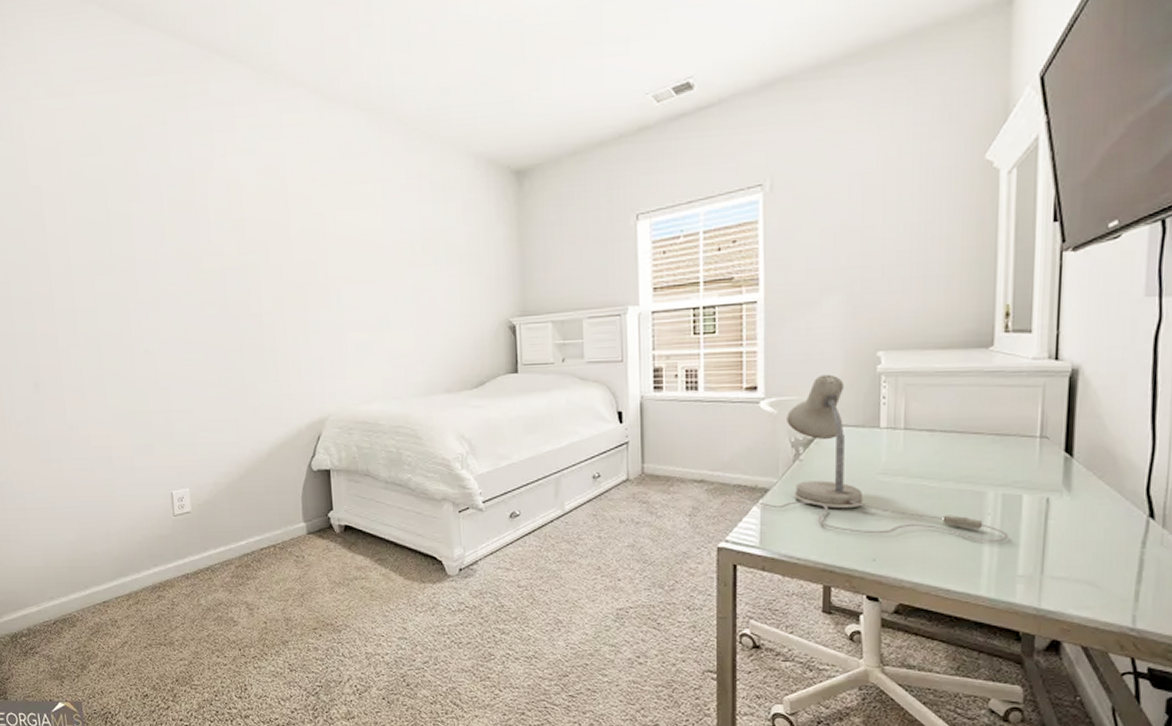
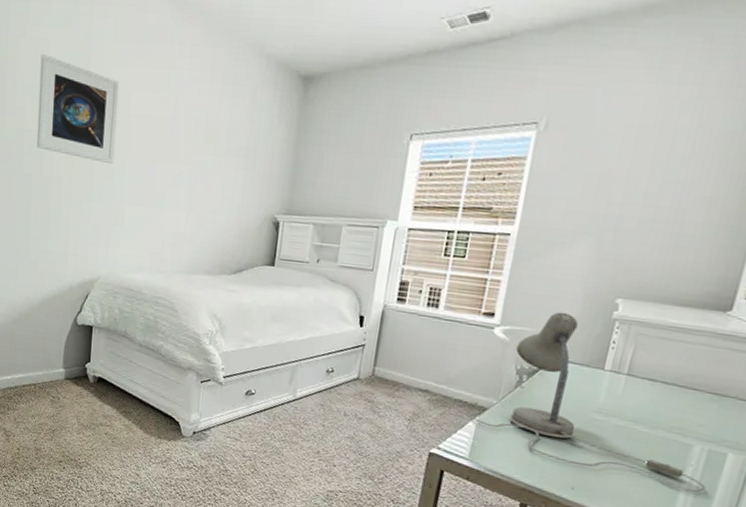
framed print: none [232,184,328,291] -> present [36,53,120,165]

